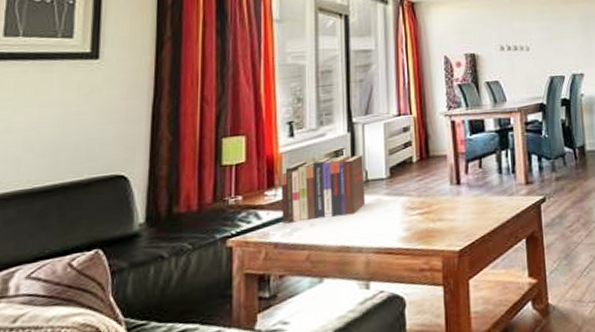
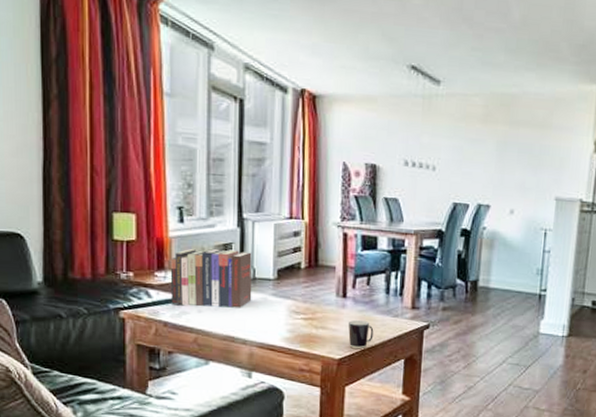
mug: none [464,204,492,237] -> present [348,319,374,349]

